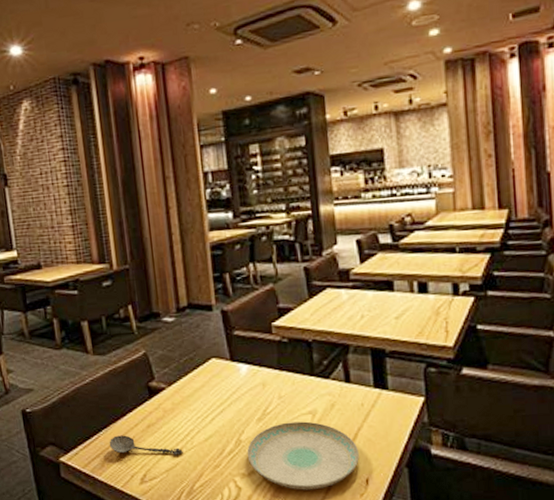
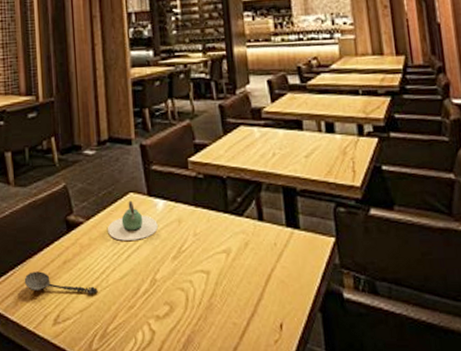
teapot: none [191,366,242,405] -> present [108,200,158,241]
plate: present [247,421,359,490] -> none [161,260,273,335]

